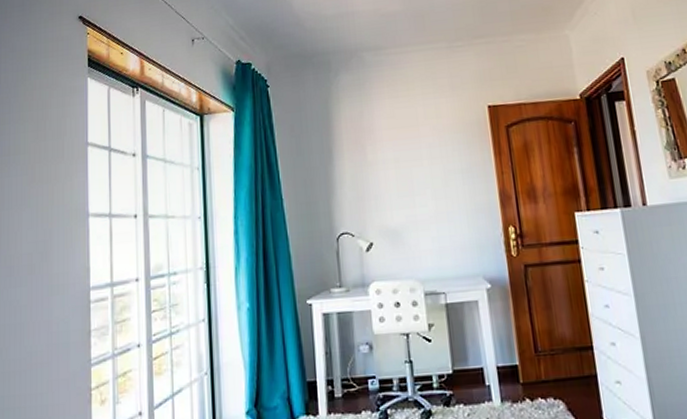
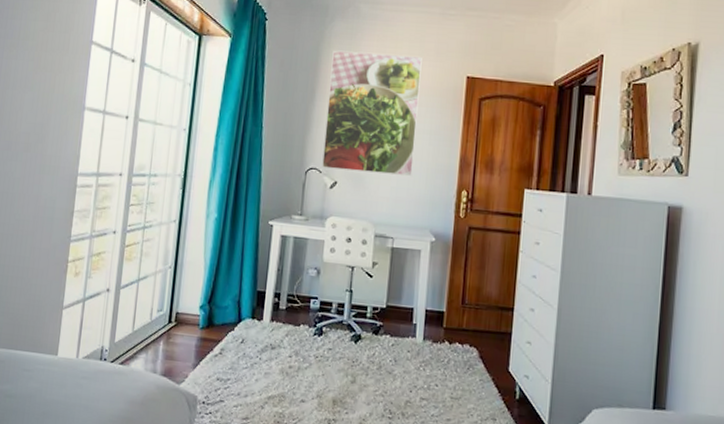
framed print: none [343,95,452,231] -> present [322,50,422,176]

